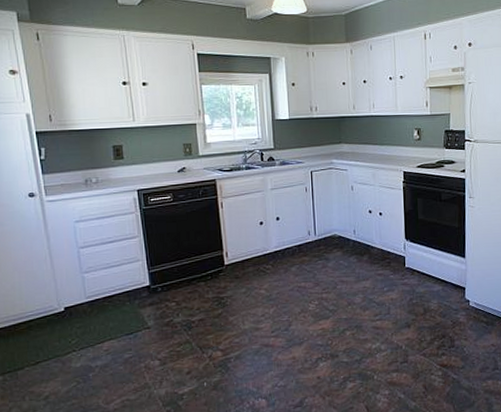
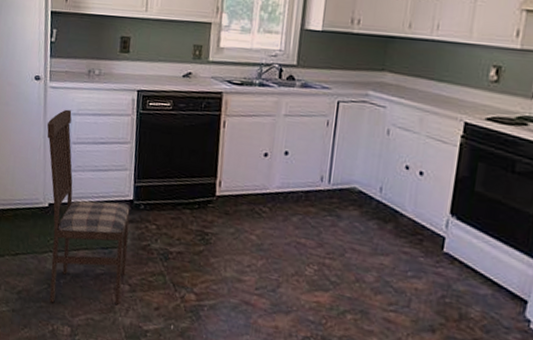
dining chair: none [49,218,154,398] -> present [46,109,130,305]

